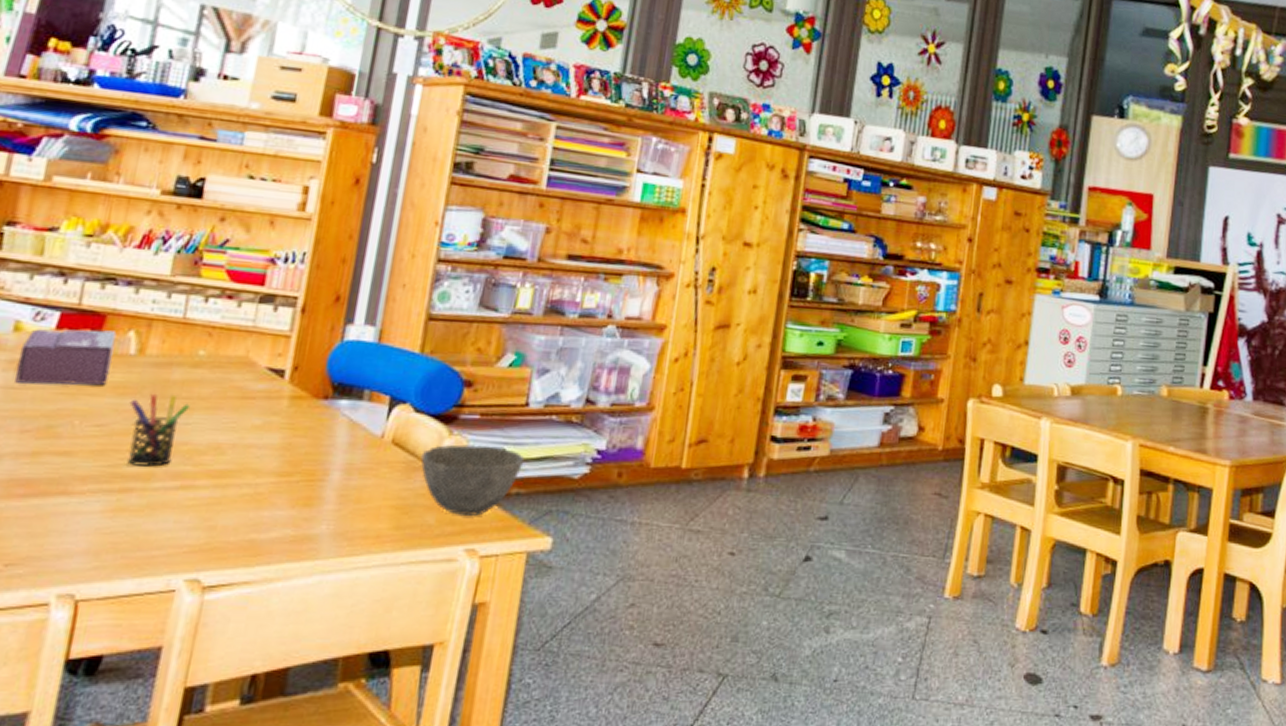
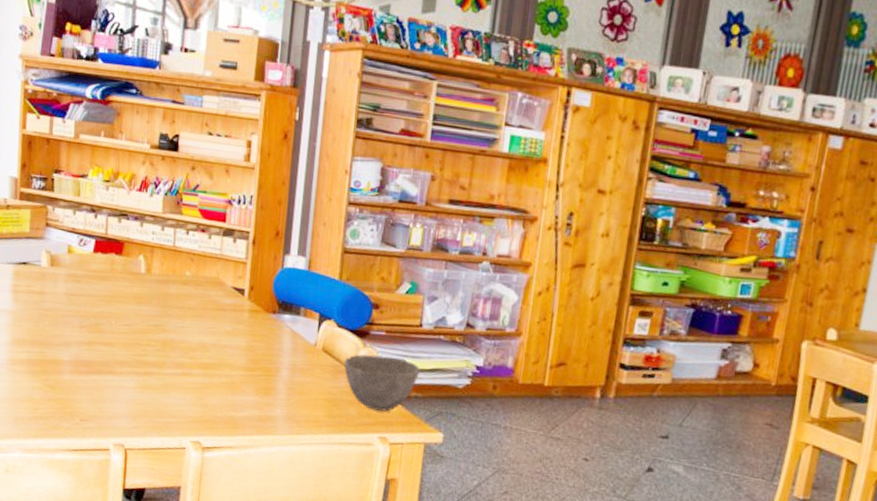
tissue box: present [15,329,117,386] -> none [72,252,132,295]
pen holder: present [127,393,190,467] -> none [145,303,183,358]

